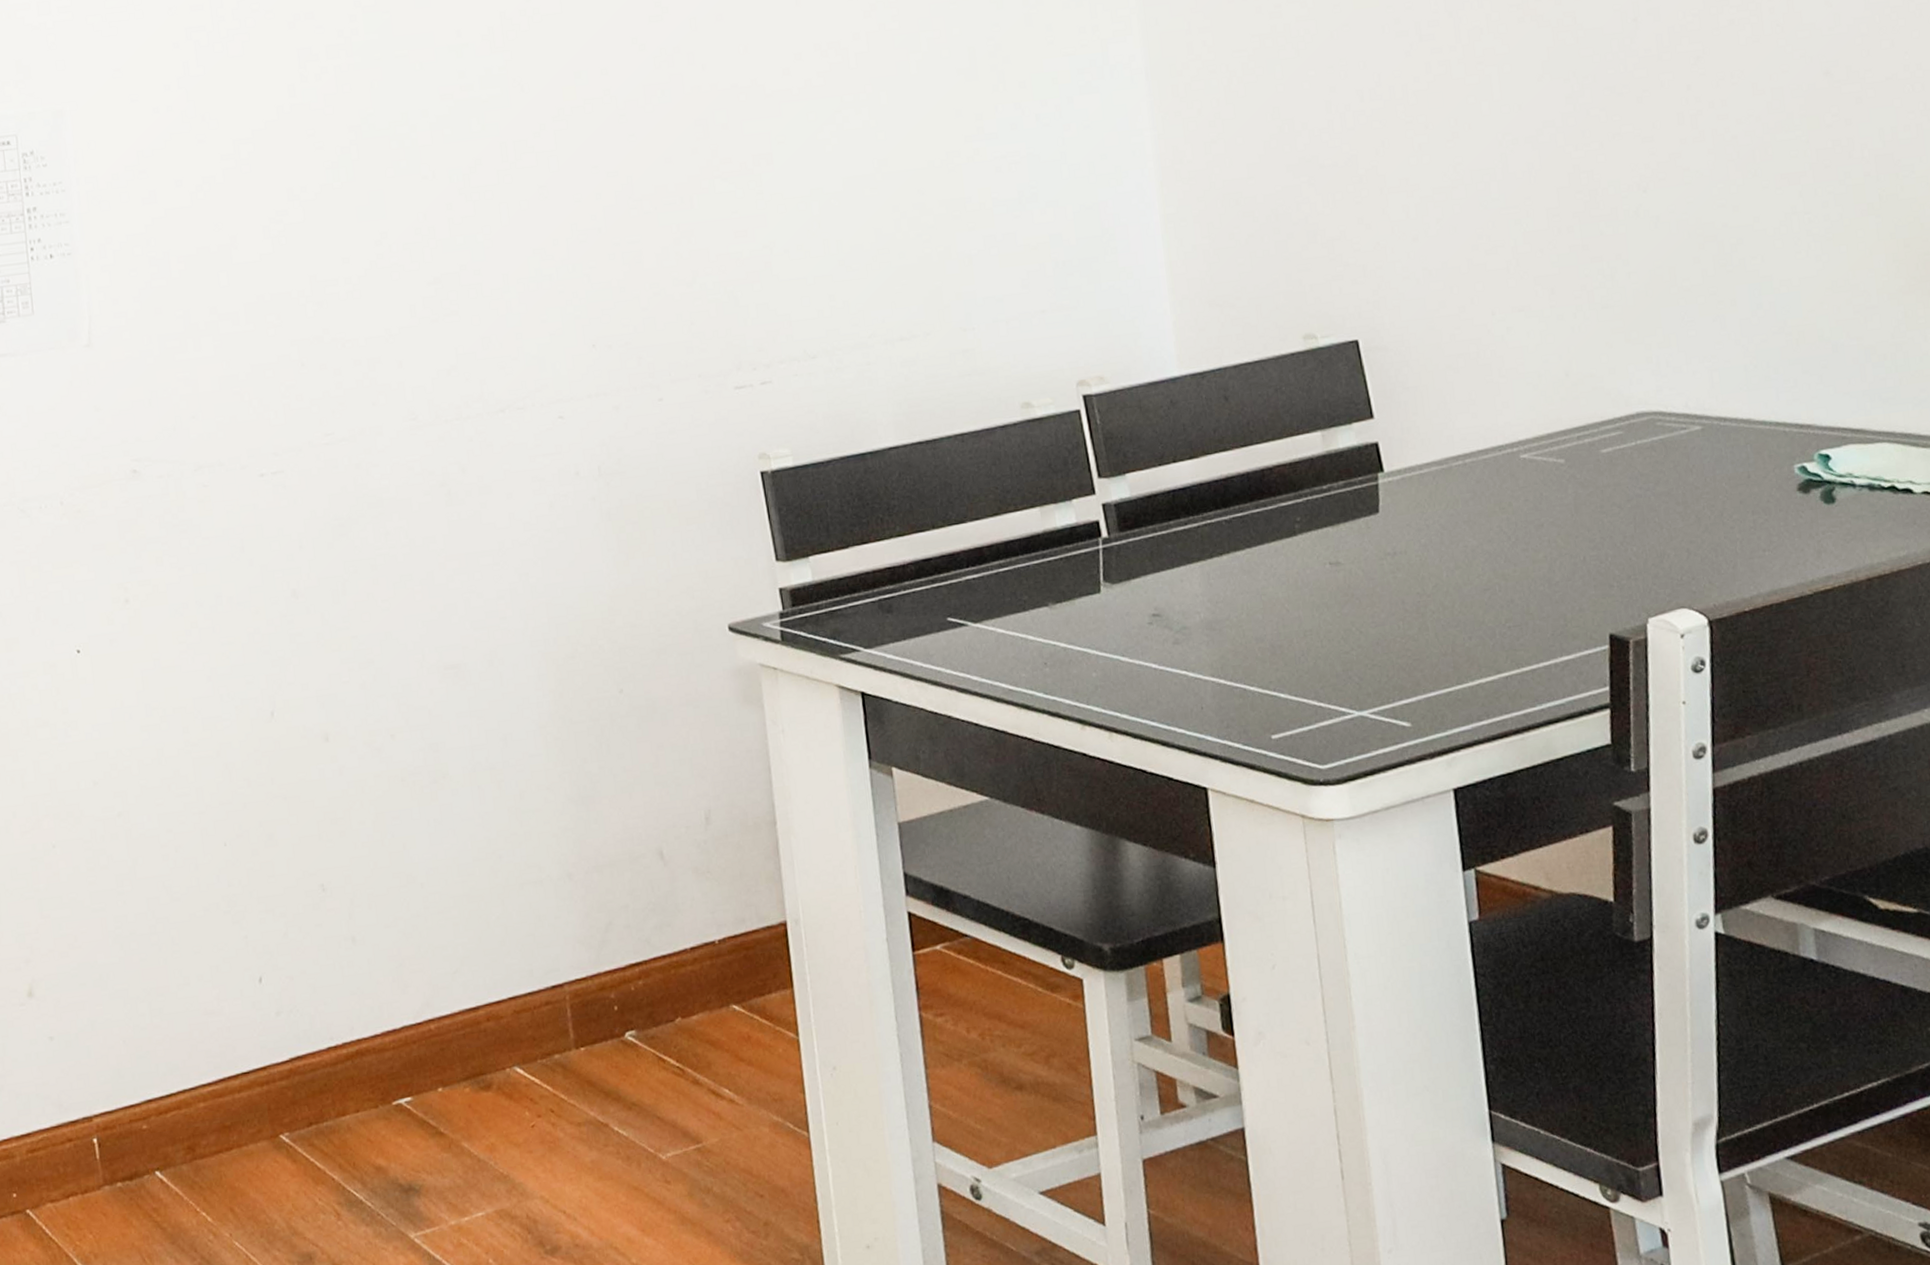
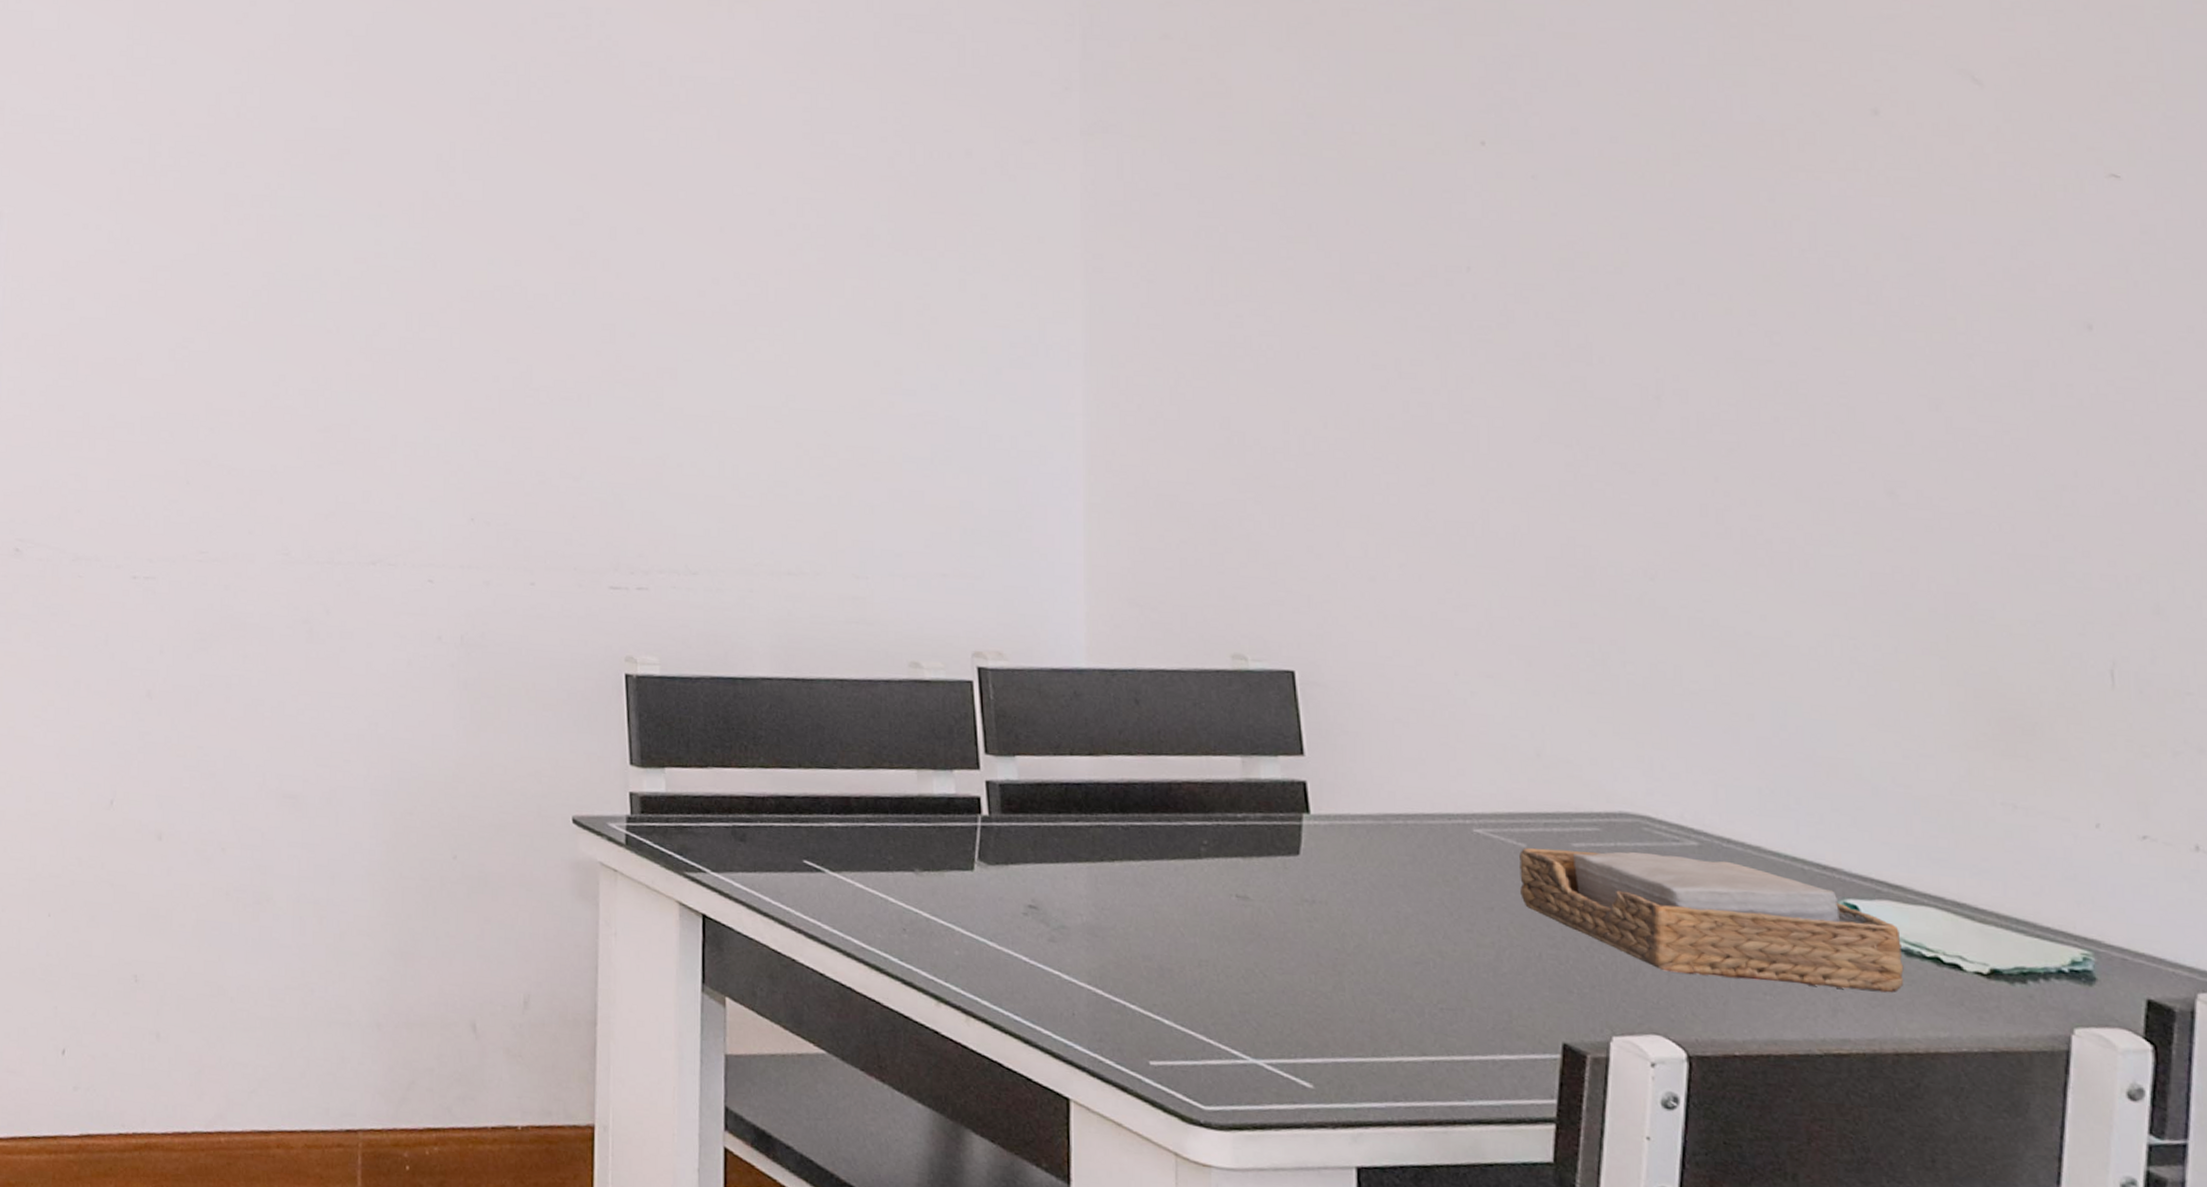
napkin holder: none [1560,438,1870,550] -> present [1519,847,1904,993]

